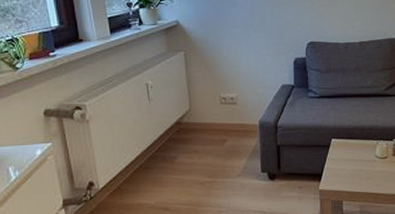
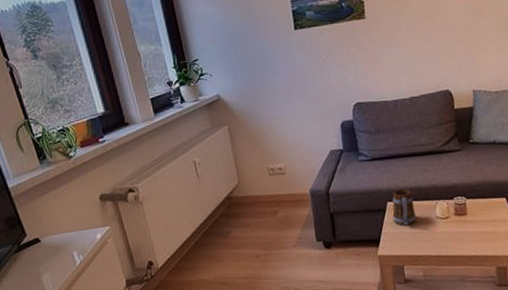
mug: none [336,127,357,163] -> present [392,188,416,226]

